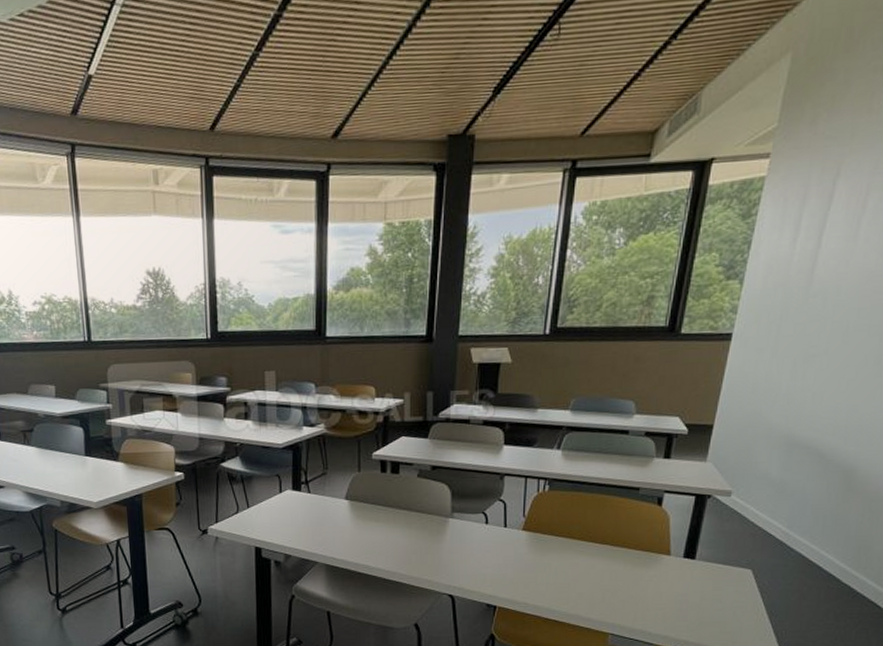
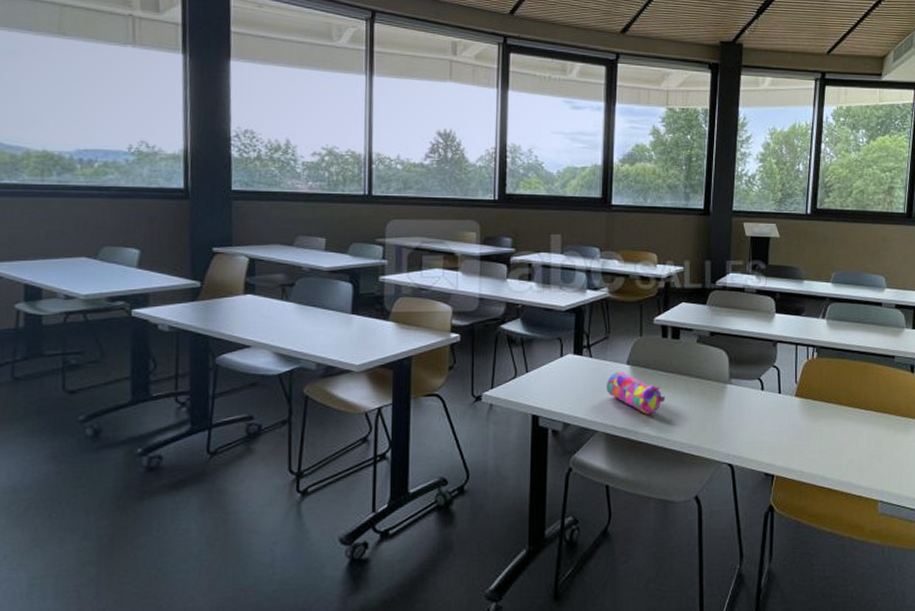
pencil case: none [326,507,385,547] -> present [607,372,666,414]

